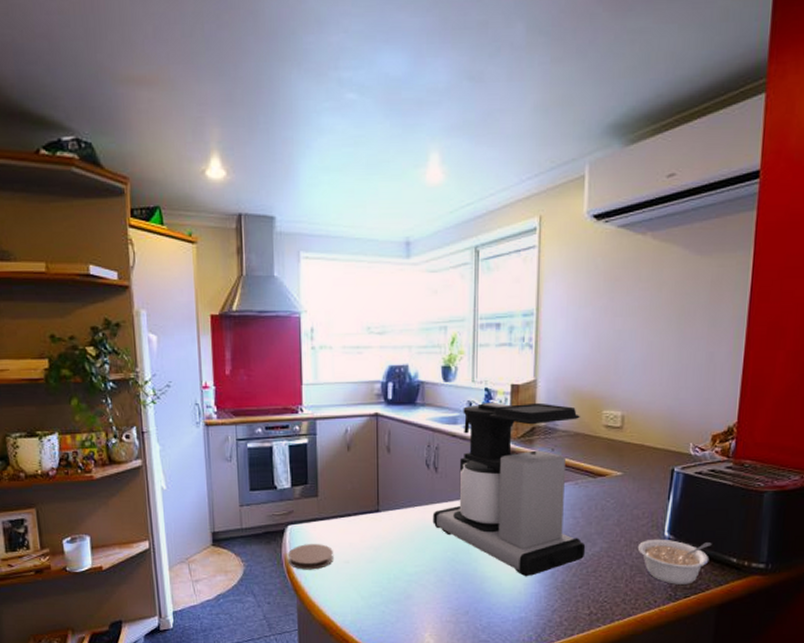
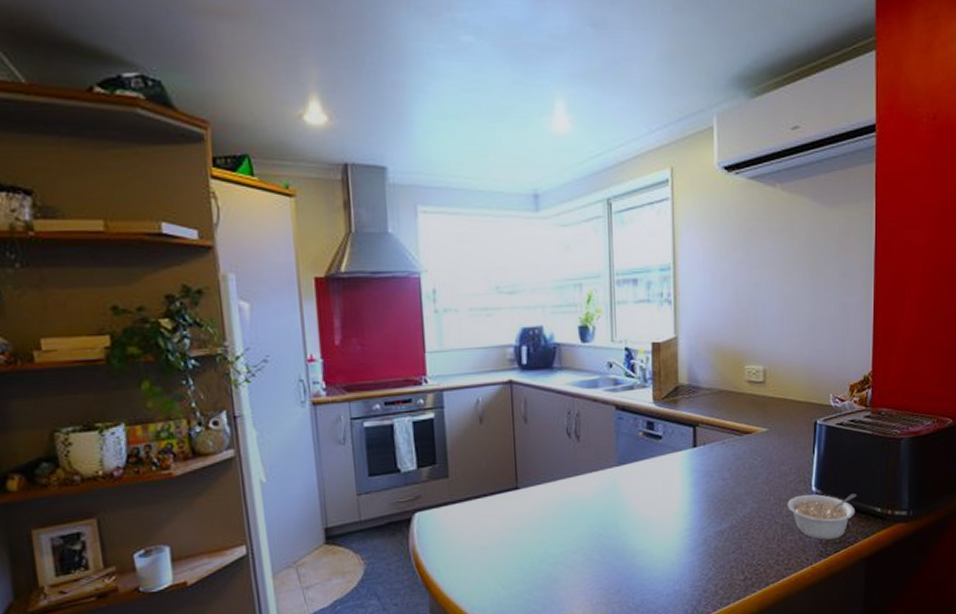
coaster: present [288,544,333,570] -> none [417,530,469,562]
coffee maker: present [433,402,586,577] -> none [577,360,737,547]

